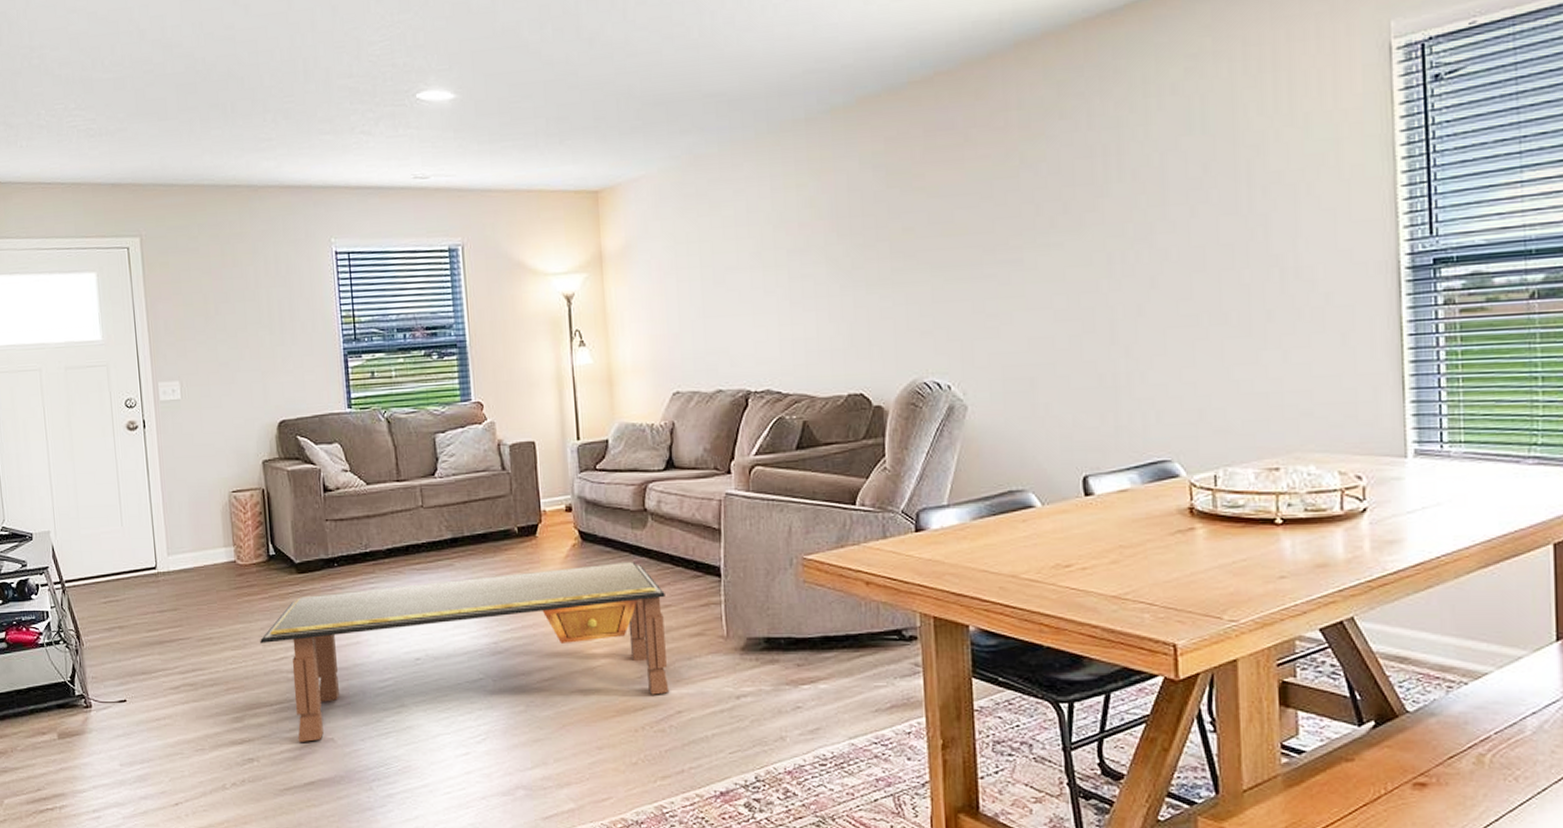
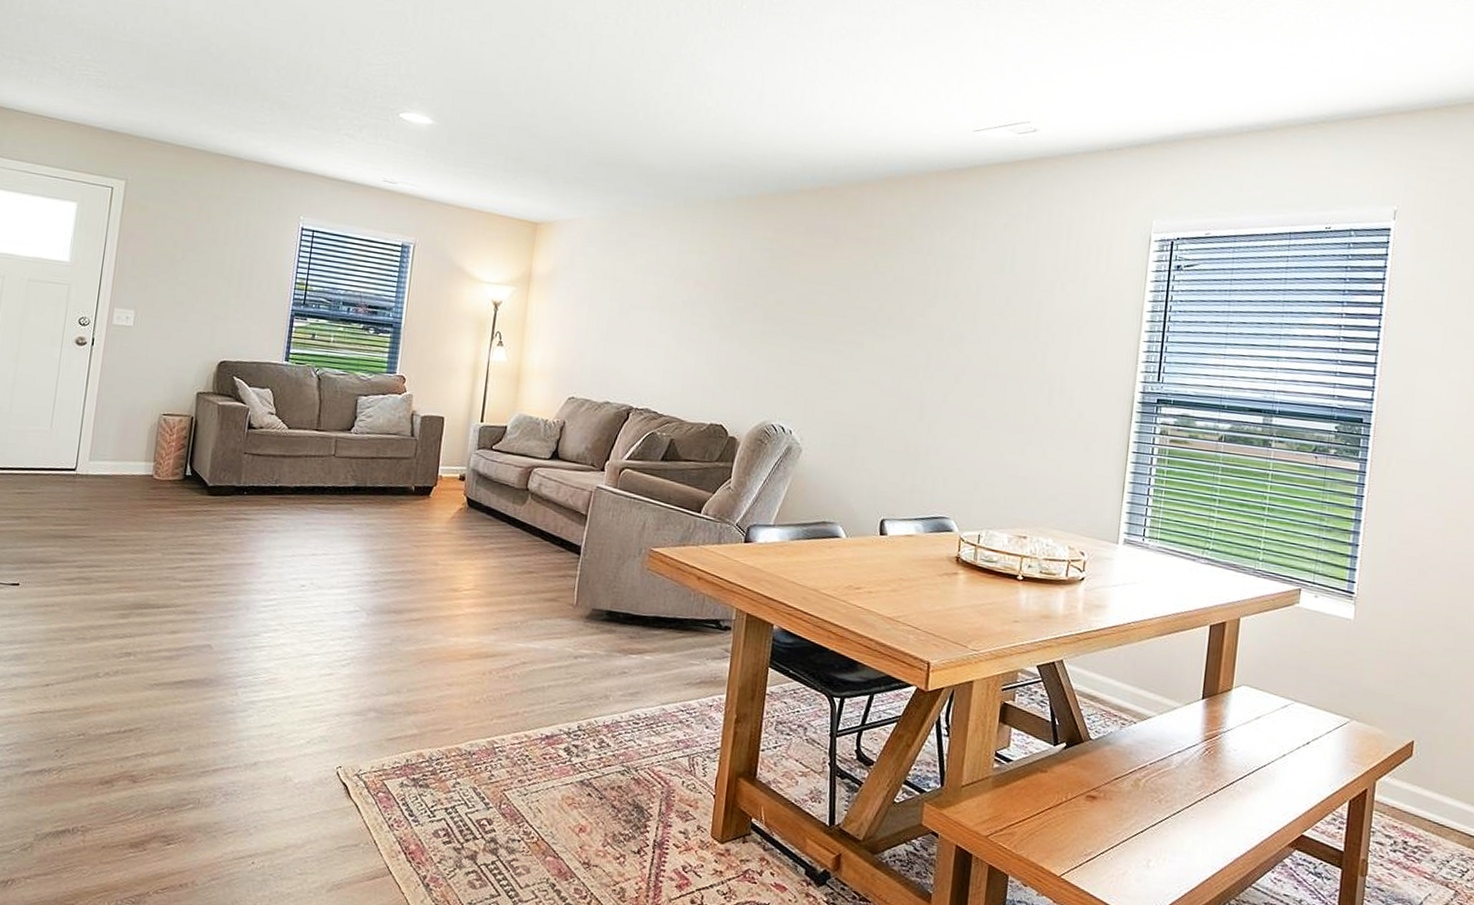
coffee table: present [260,562,670,742] -> none [160,516,531,646]

